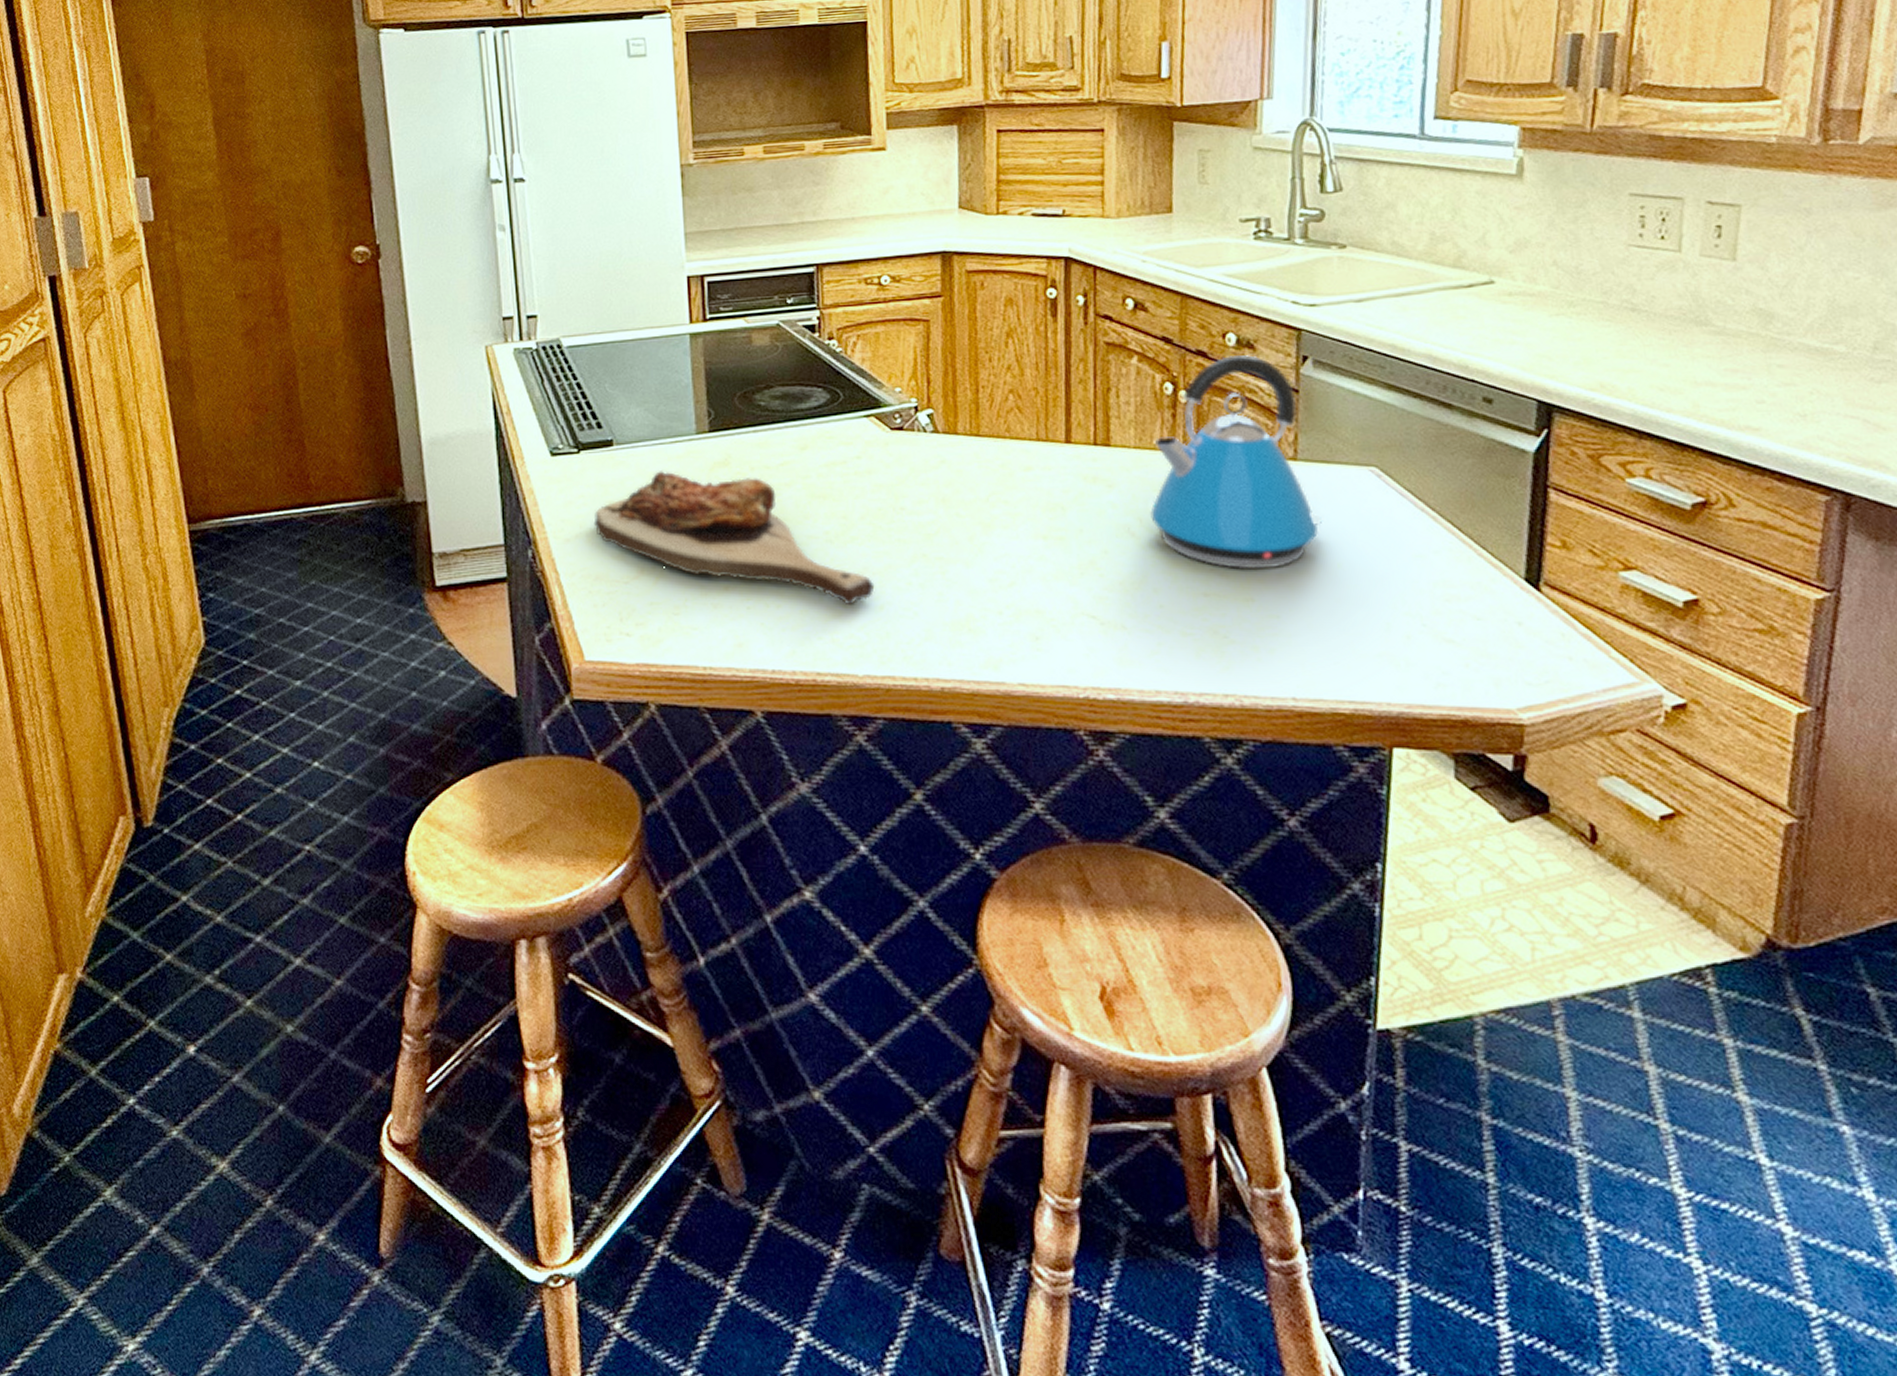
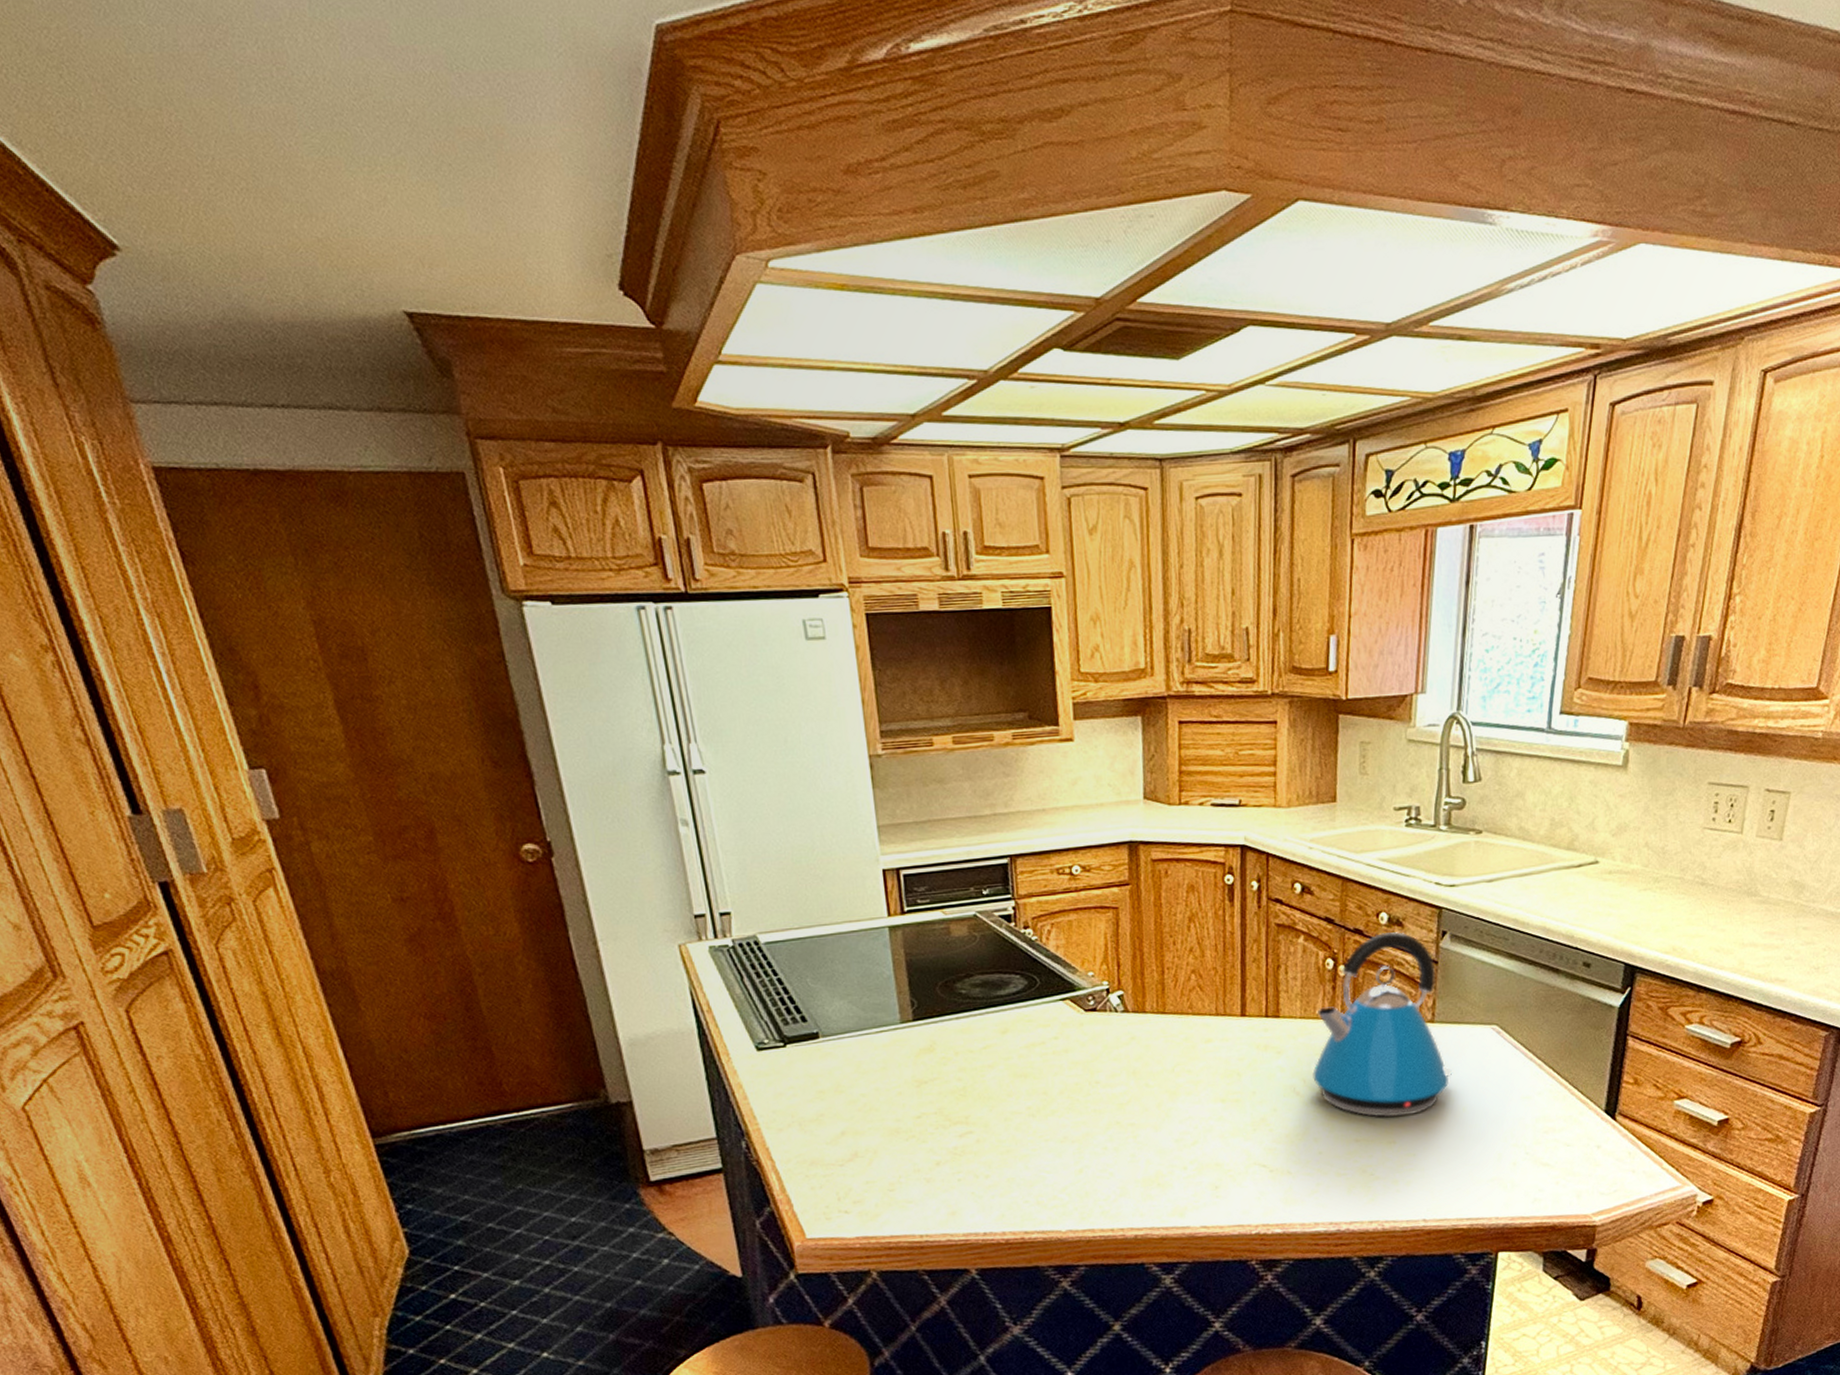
cutting board: present [593,471,875,606] -> none [805,1059,1074,1171]

